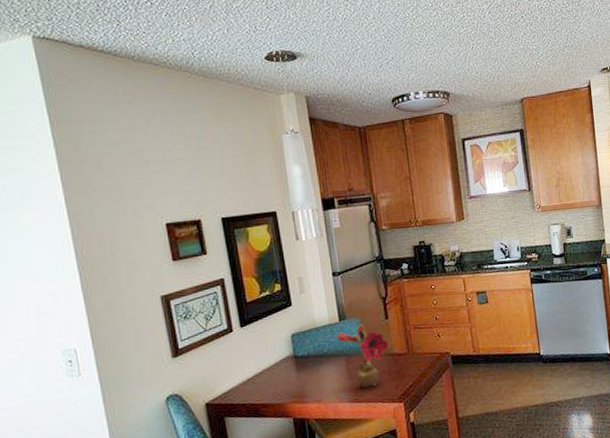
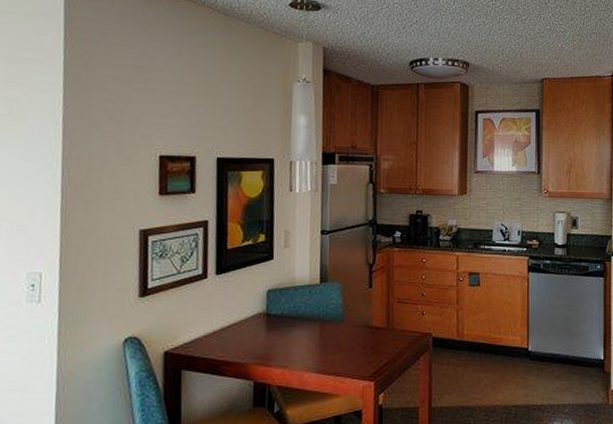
flower: present [336,323,389,388] -> none [314,289,369,360]

